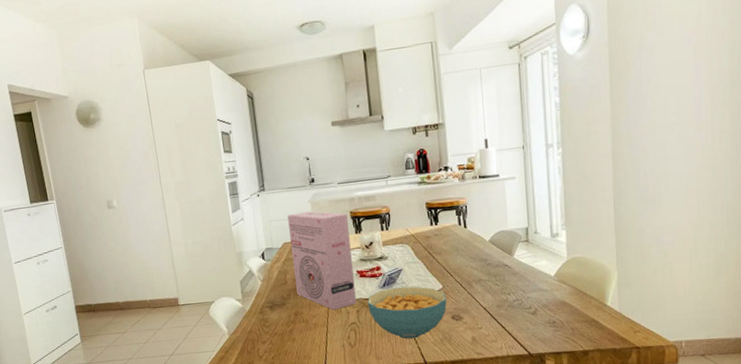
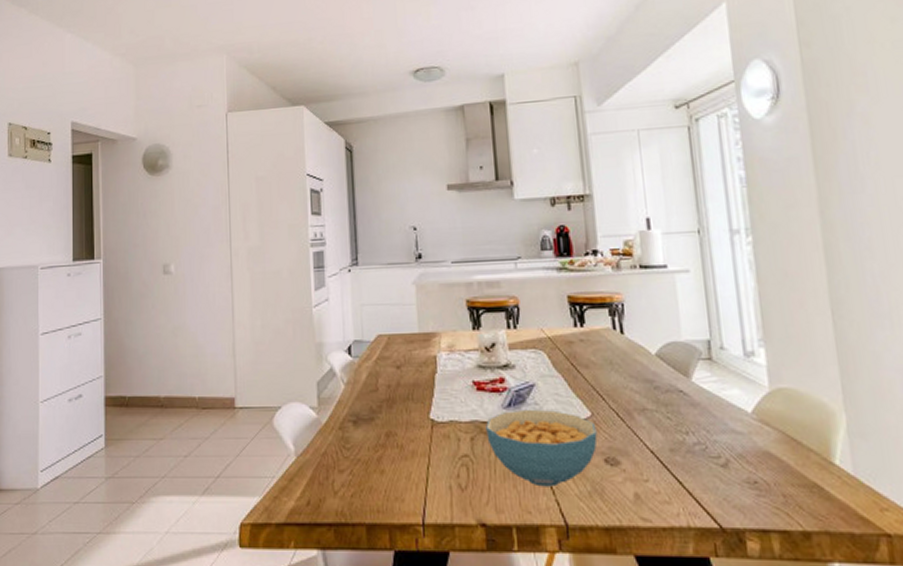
cereal box: present [287,211,357,310] -> none [385,296,471,434]

